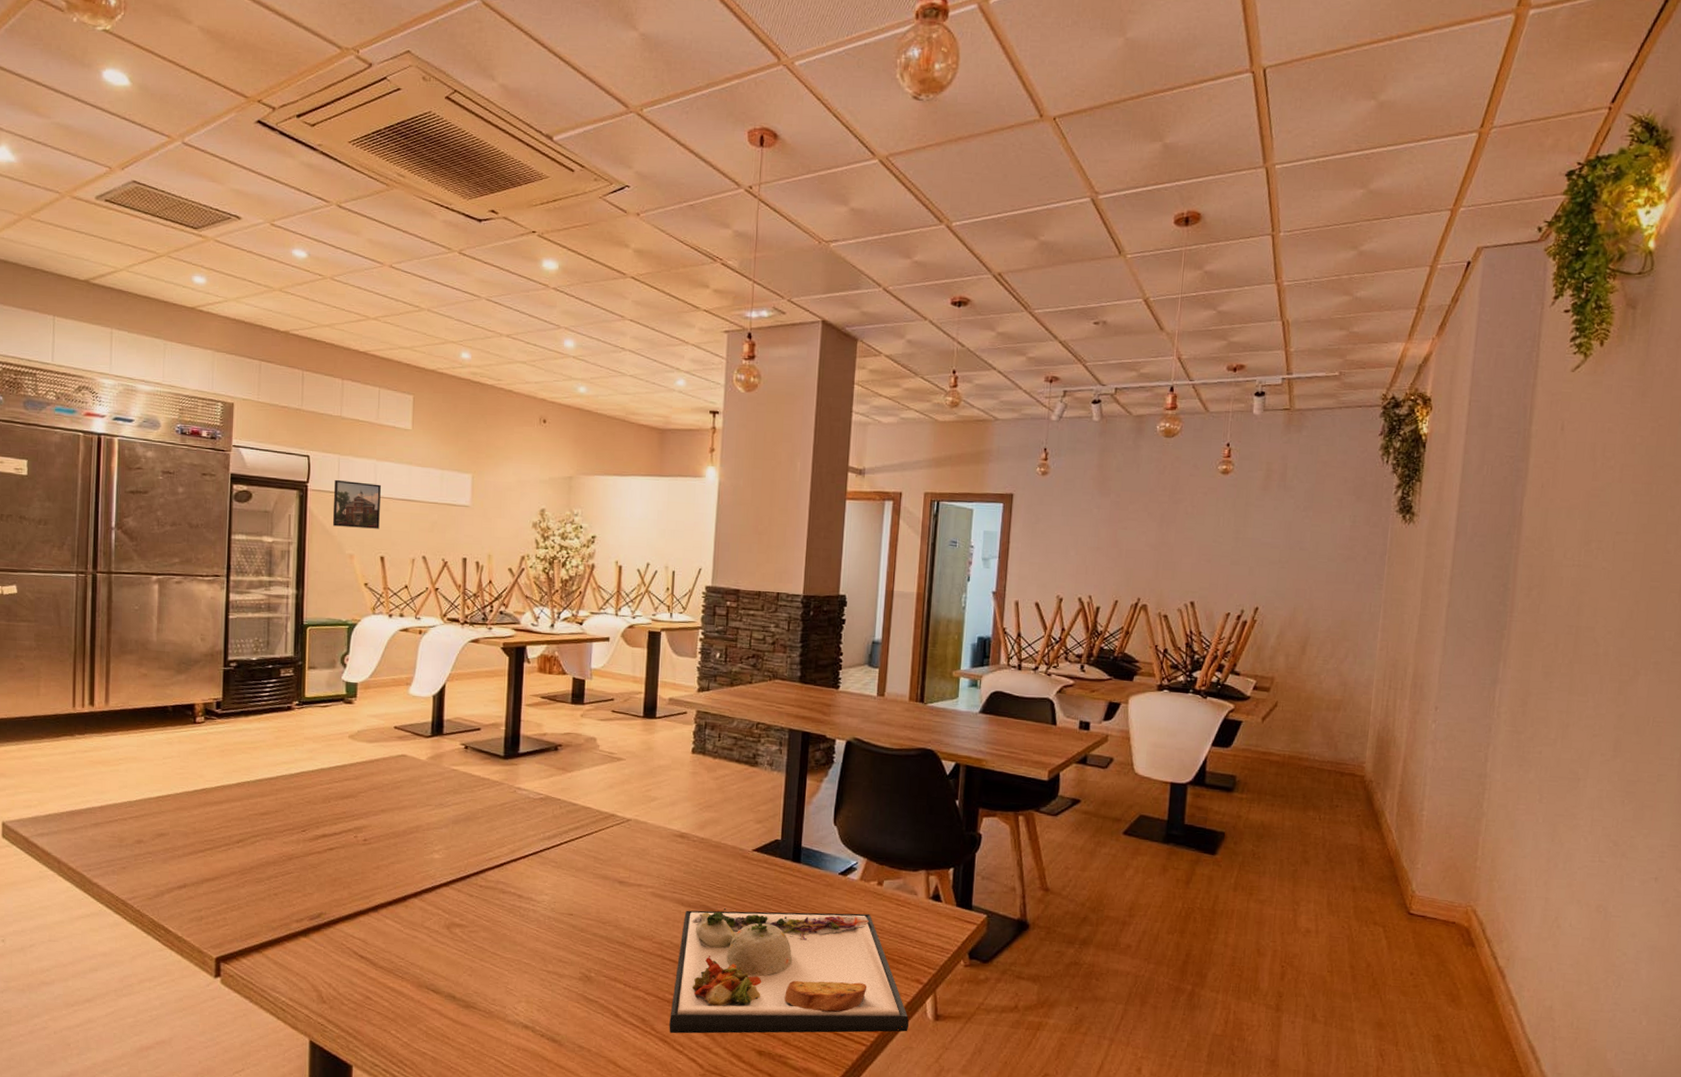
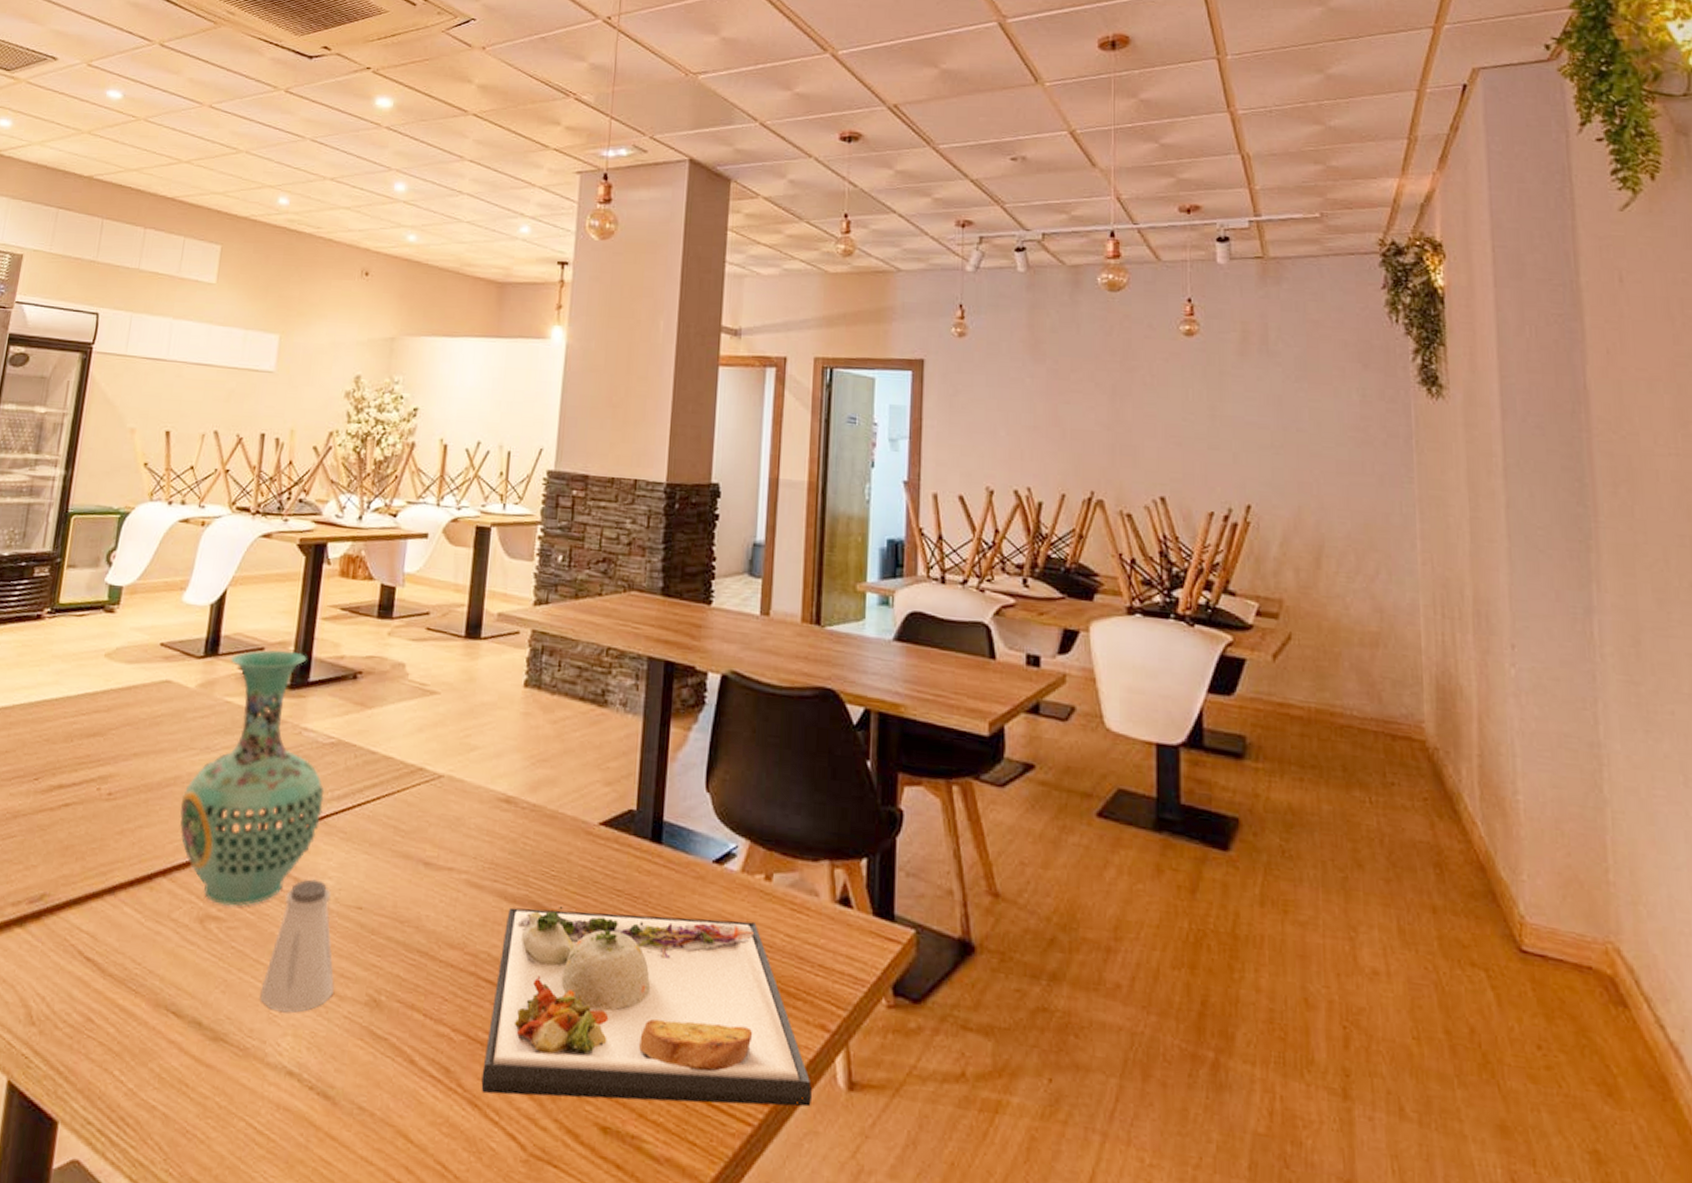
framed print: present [333,479,381,529] -> none [116,340,175,399]
vase: none [423,730,538,917] -> present [180,650,325,906]
saltshaker: none [499,896,555,987] -> present [260,879,334,1012]

